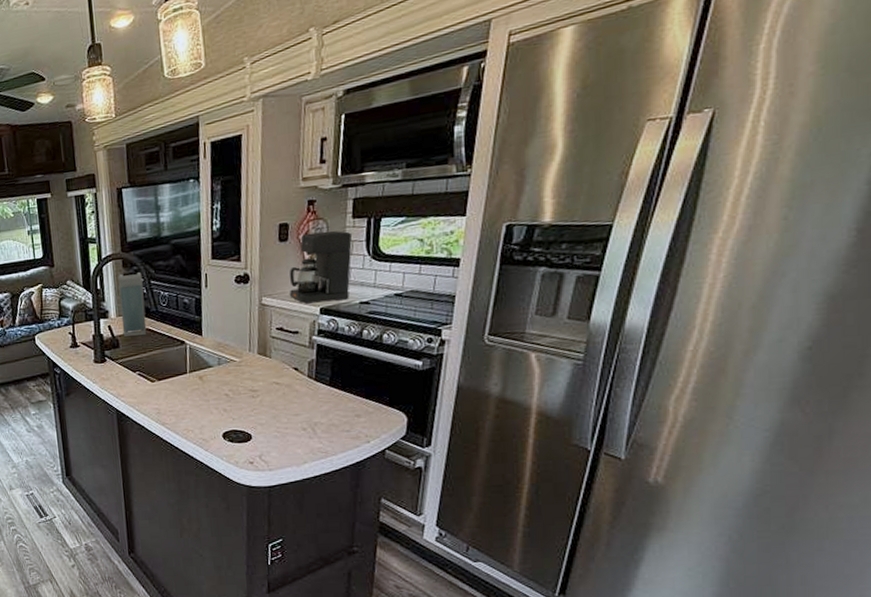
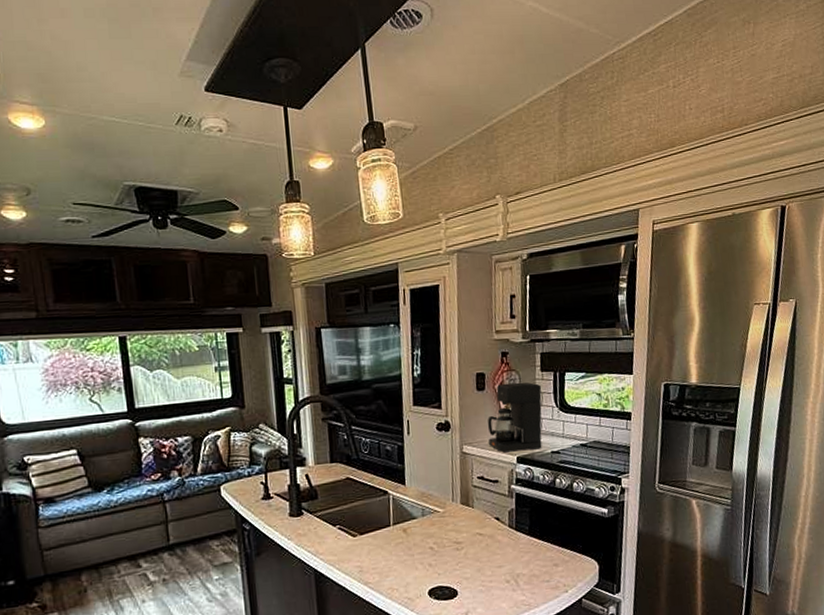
soap dispenser: present [118,272,147,337] -> none [316,417,348,487]

